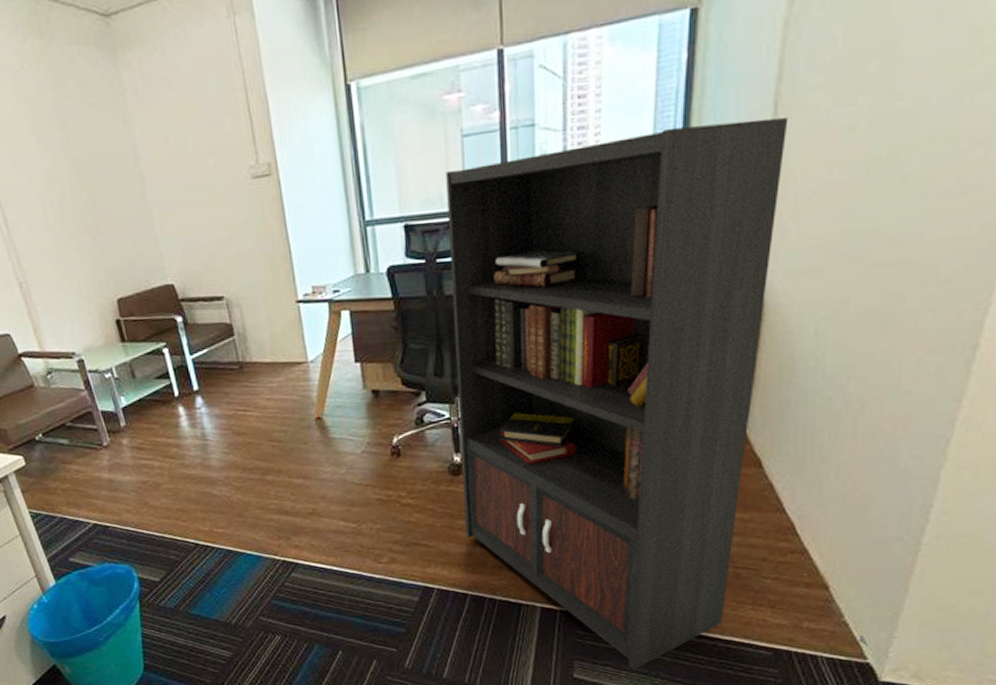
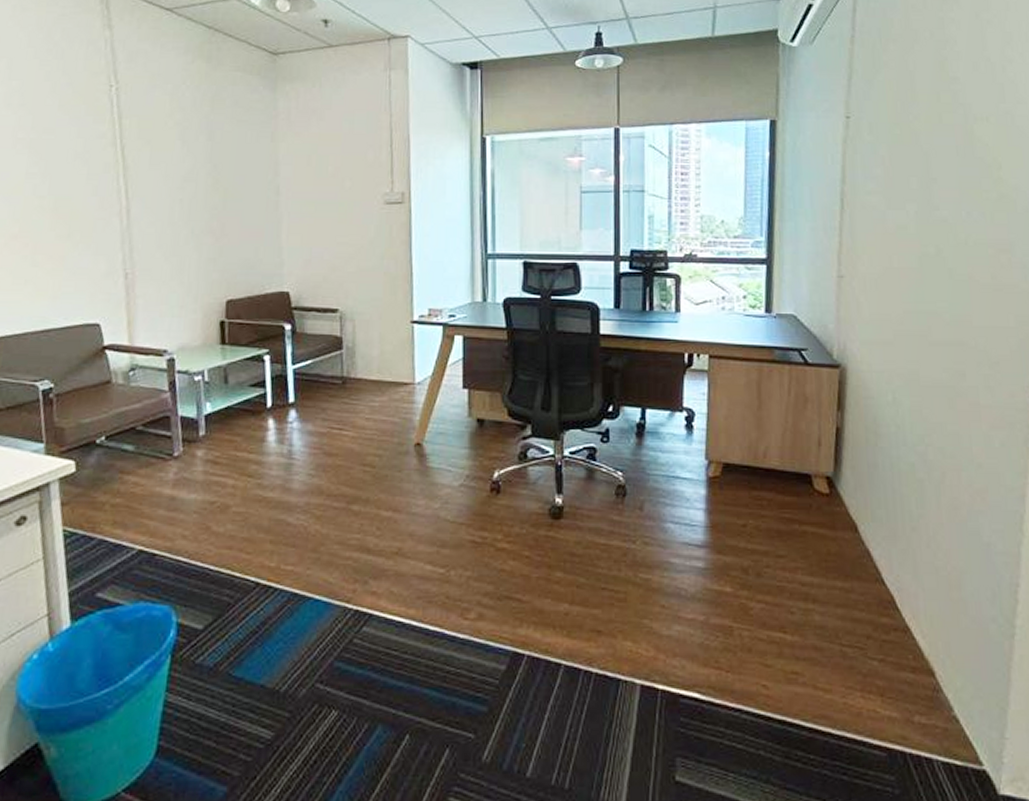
bookcase: present [446,118,871,670] -> none [563,208,984,772]

